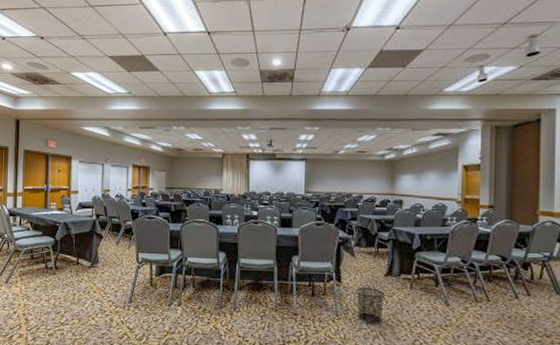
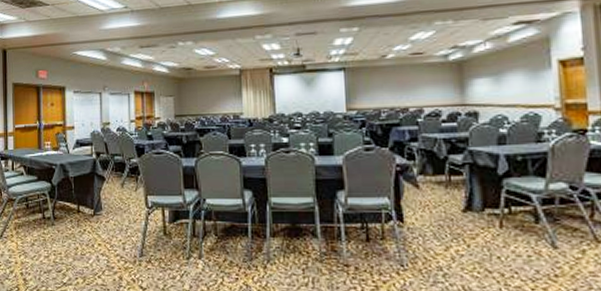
waste bin: present [356,287,386,324] -> none [425,228,466,276]

